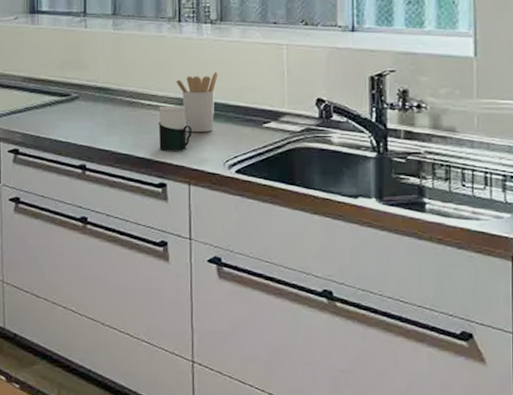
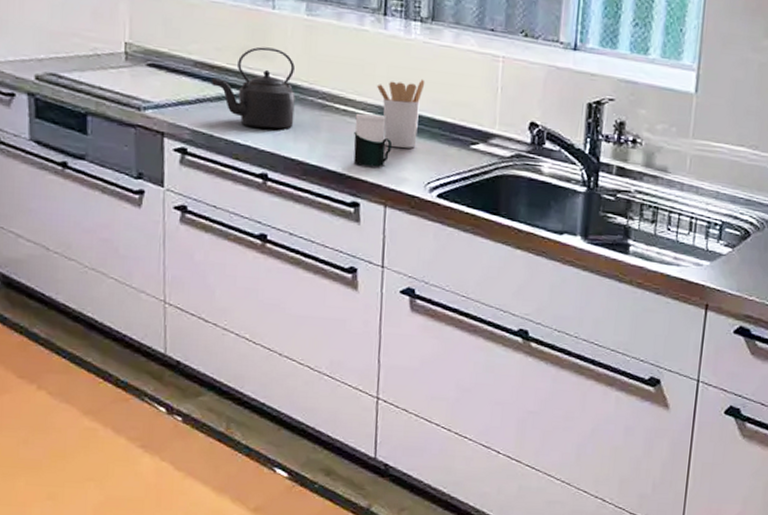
kettle: none [38,60,107,126] -> present [212,47,295,129]

